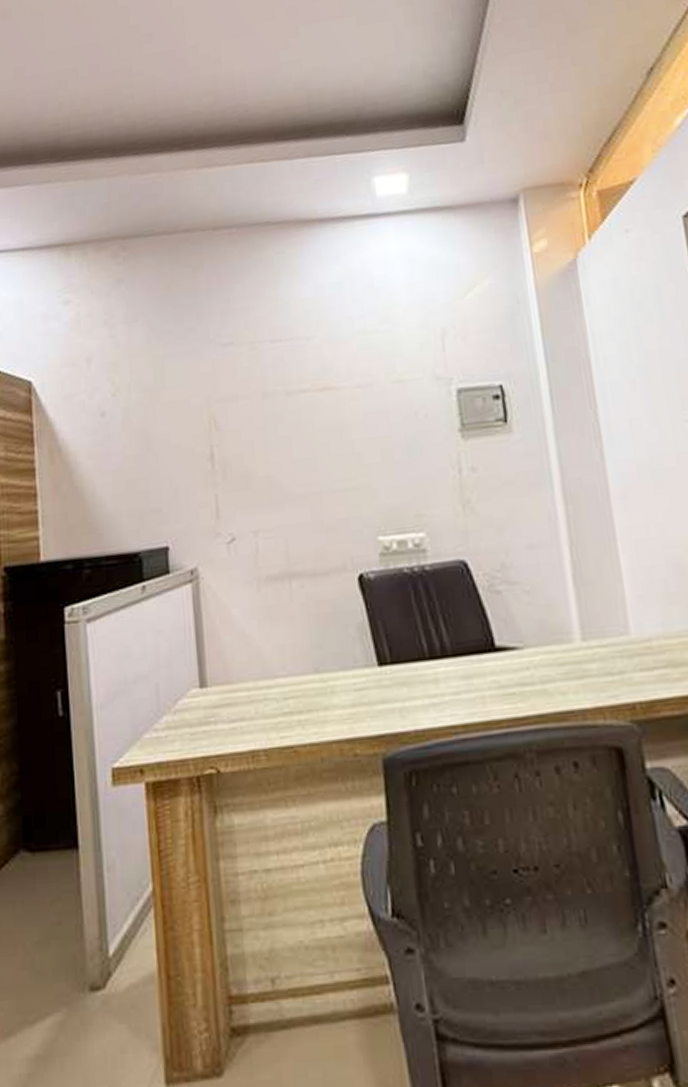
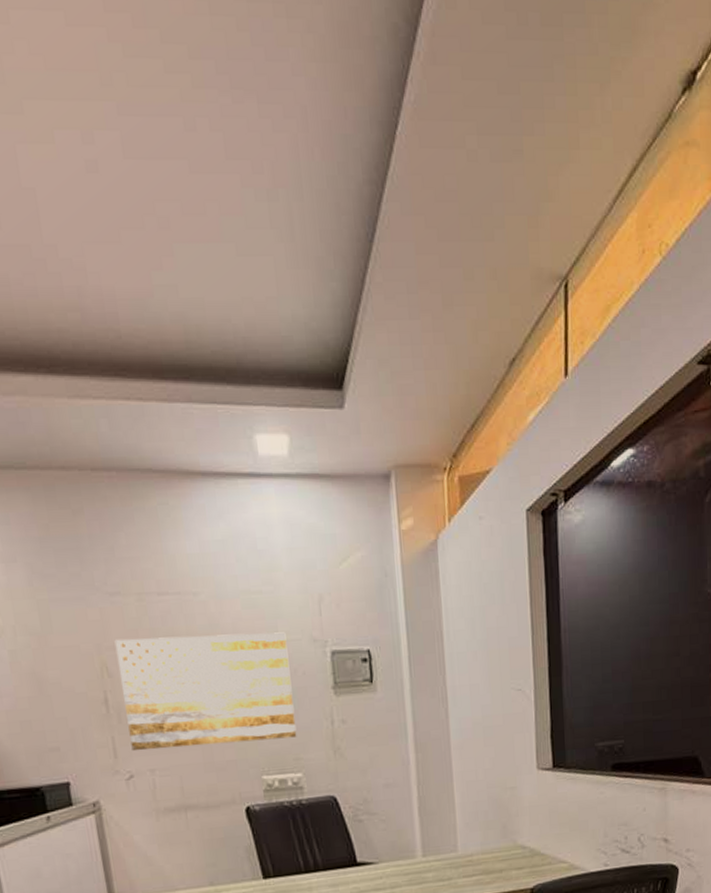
wall art: none [224,371,419,511] -> present [114,632,297,752]

